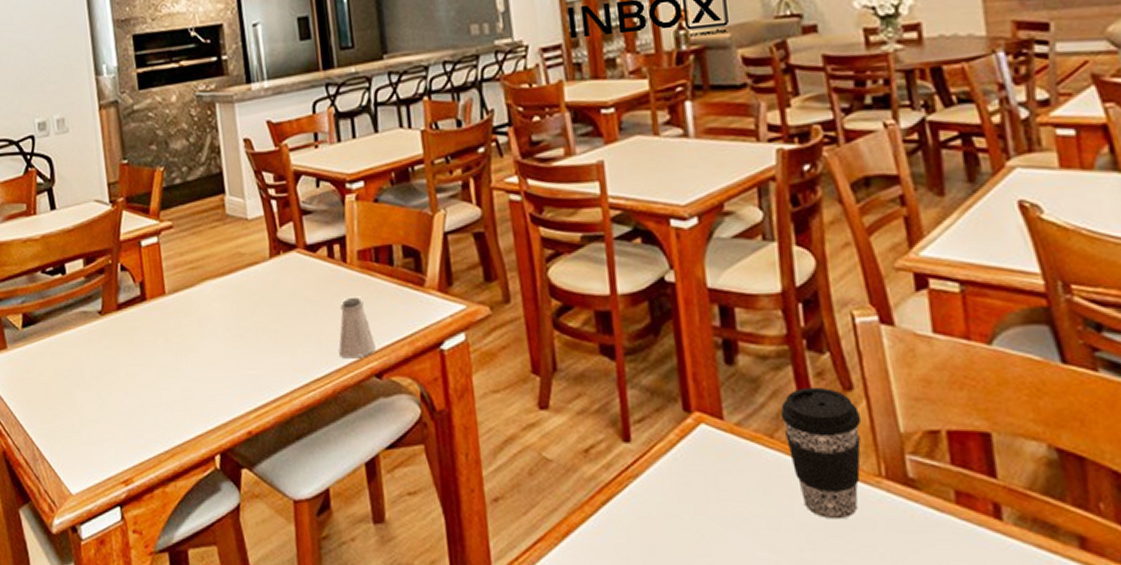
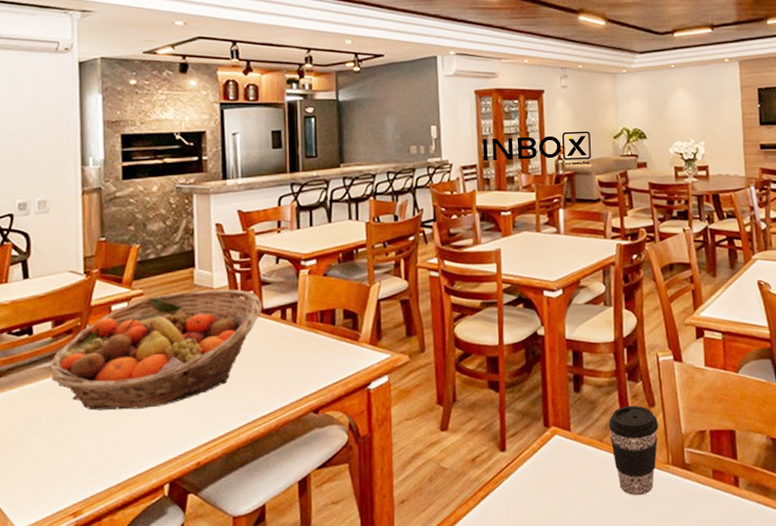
fruit basket: none [85,220,305,364] -> present [49,289,263,411]
saltshaker: present [339,296,376,359] -> none [284,349,315,399]

